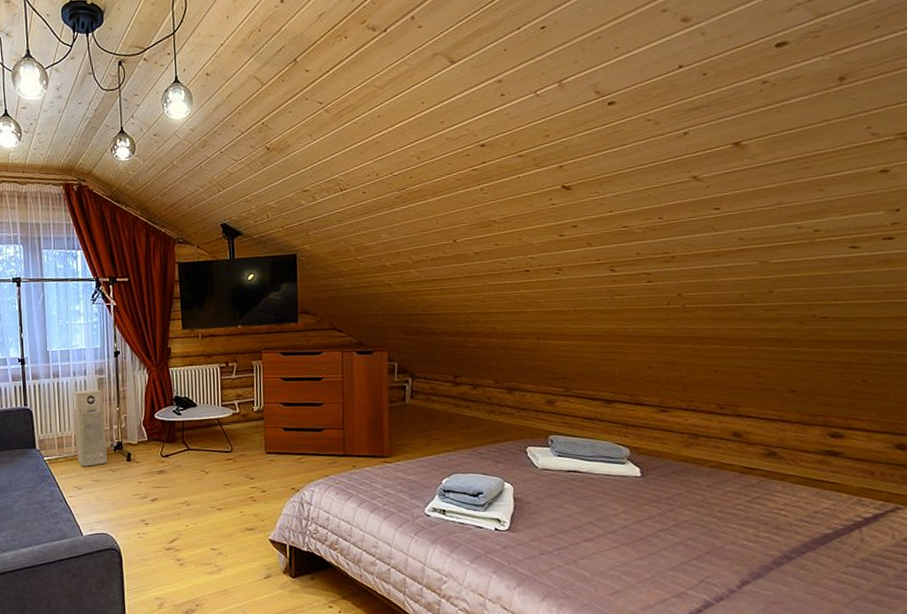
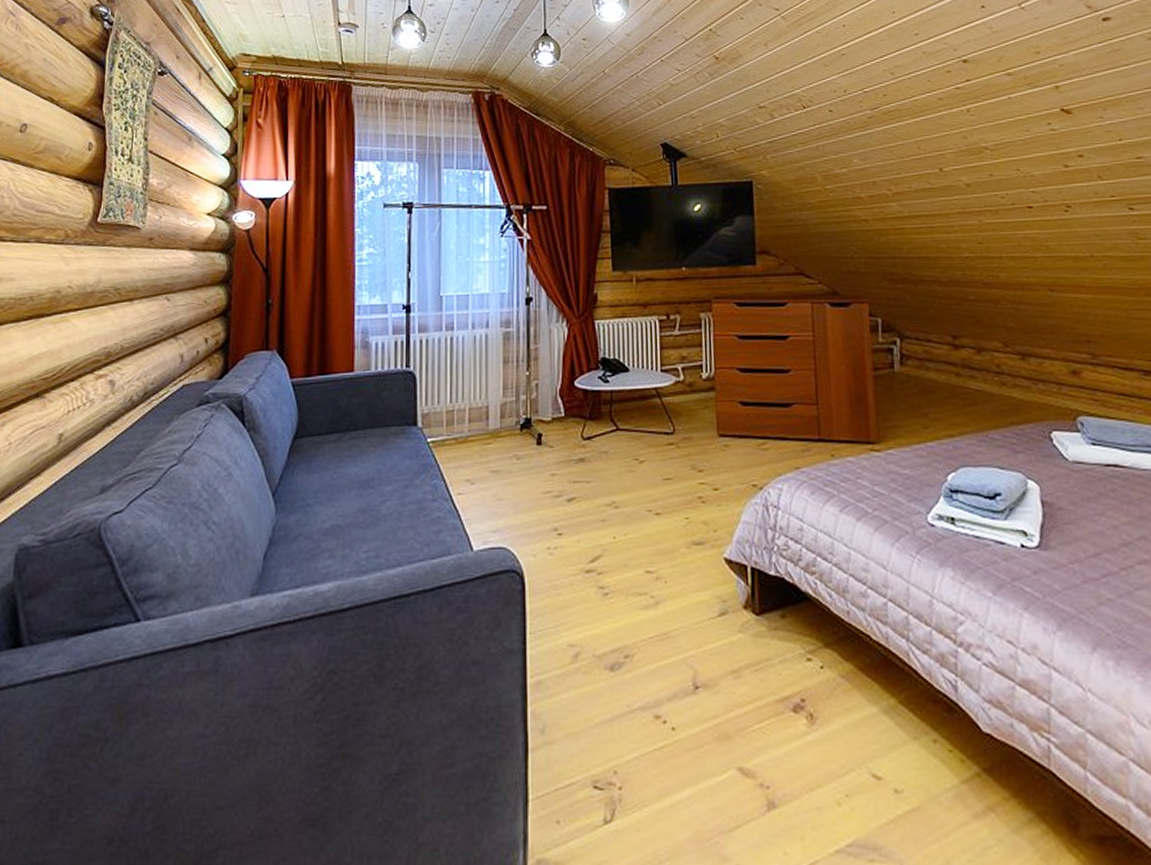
air purifier: present [73,389,108,467] -> none [470,346,511,452]

